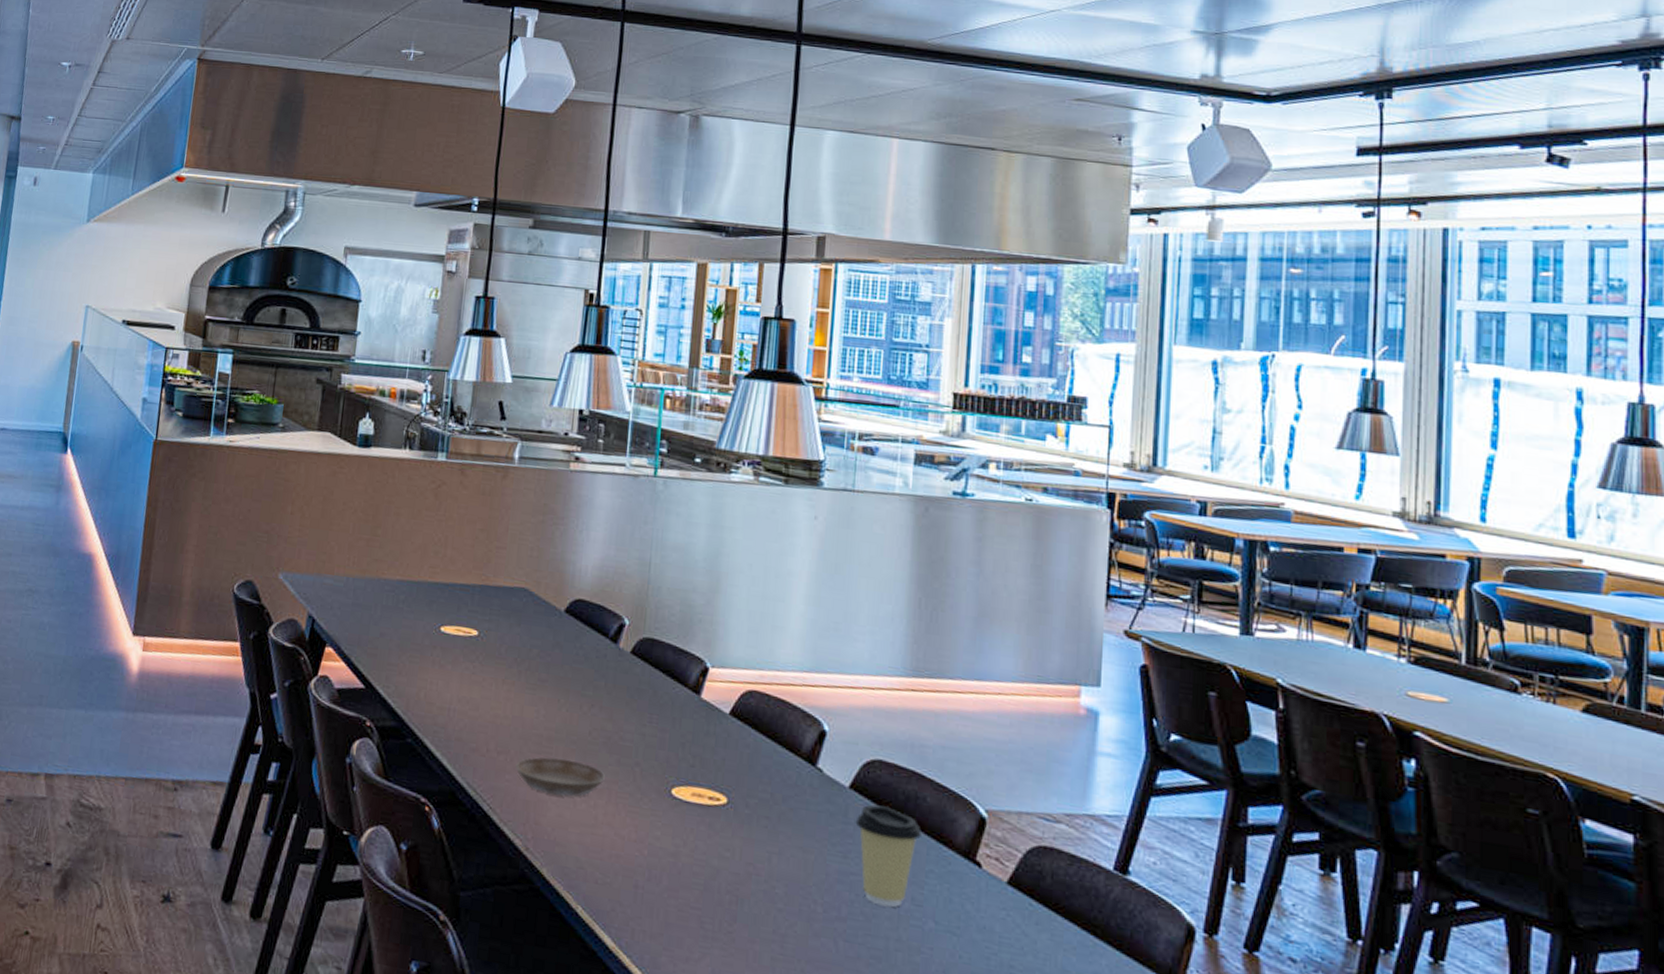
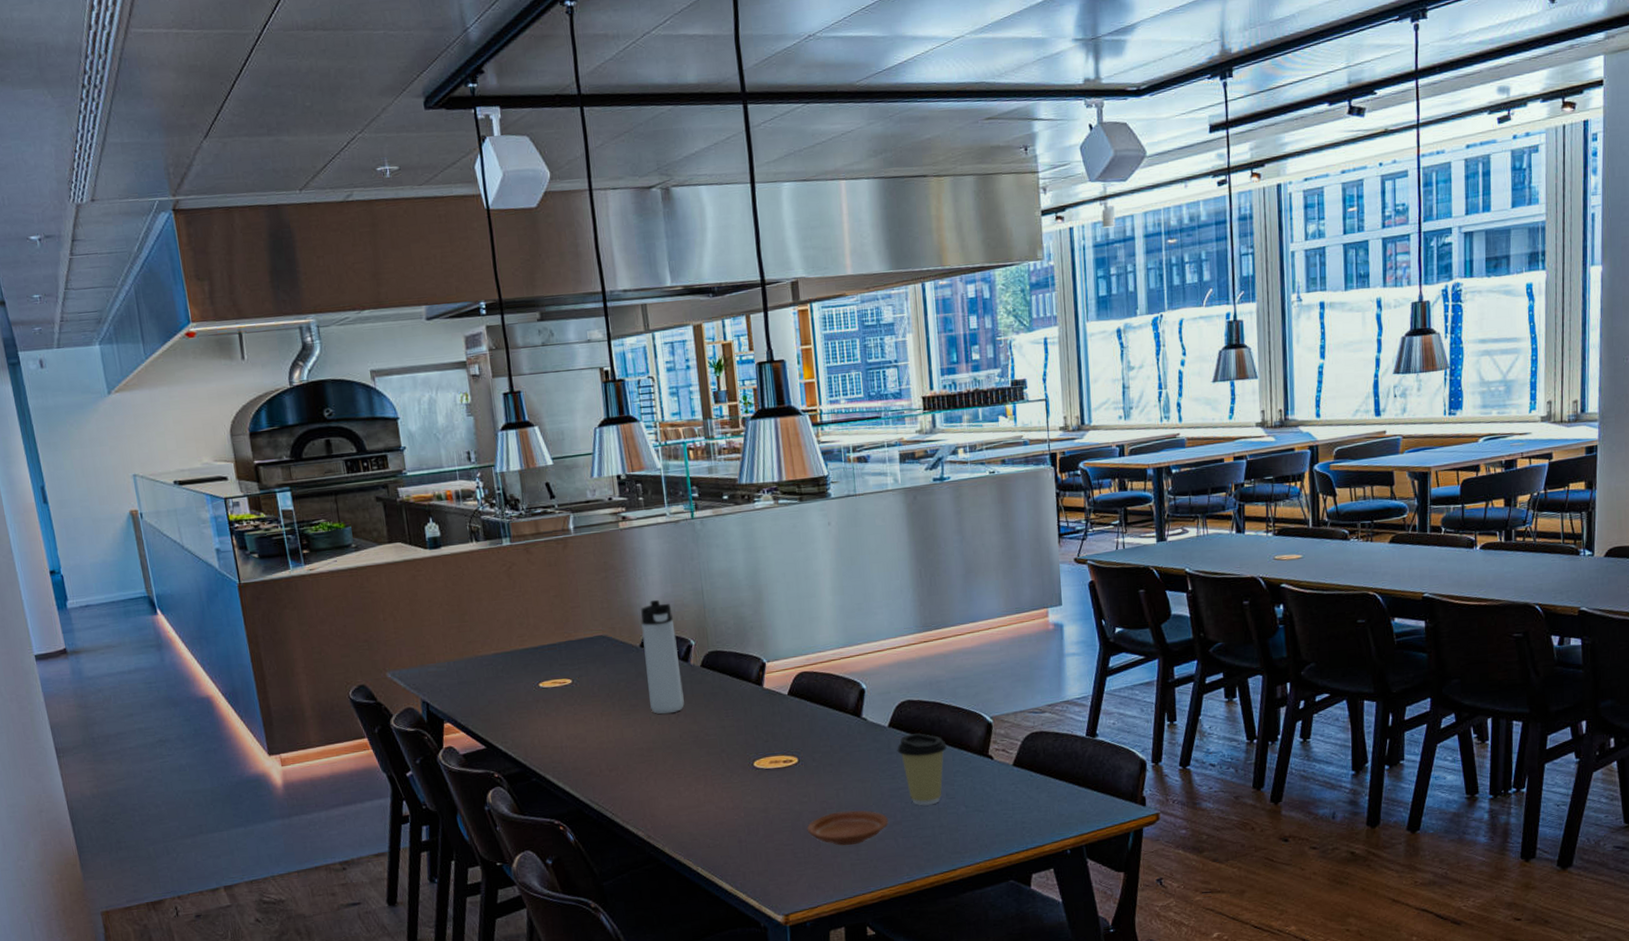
saucer: present [515,757,605,797] -> none [626,761,699,792]
thermos bottle: none [562,560,610,702] -> present [641,599,684,714]
plate: none [722,881,829,934] -> present [806,810,888,846]

